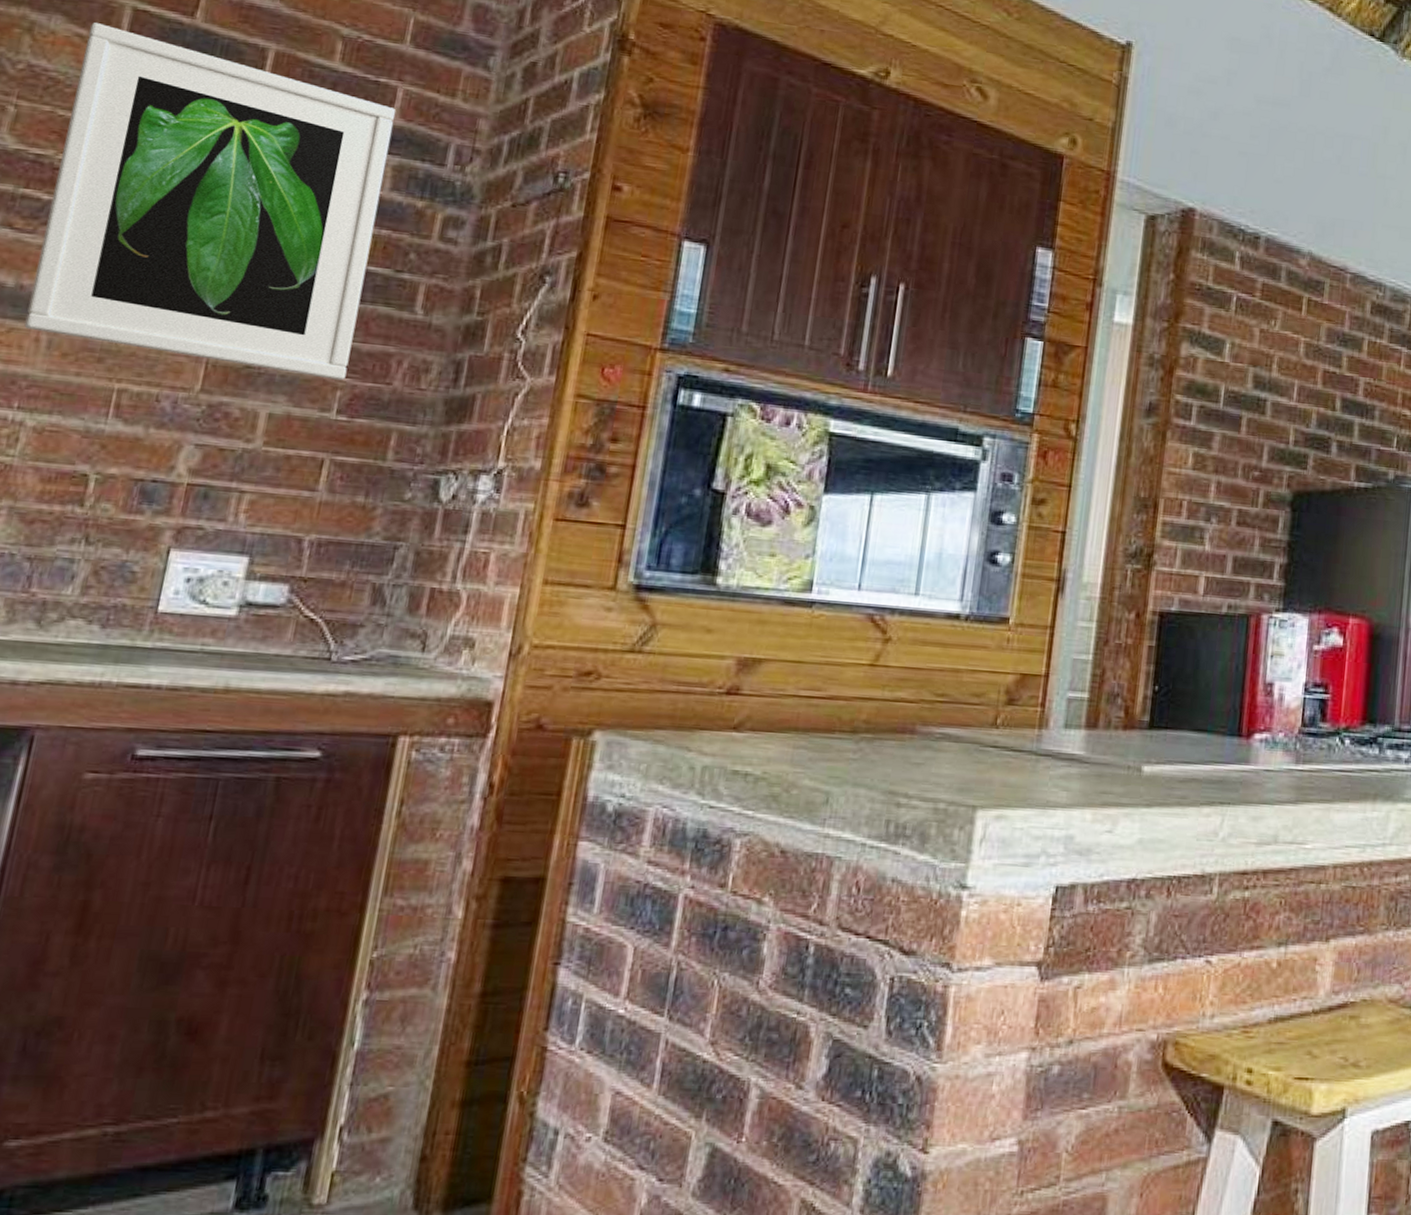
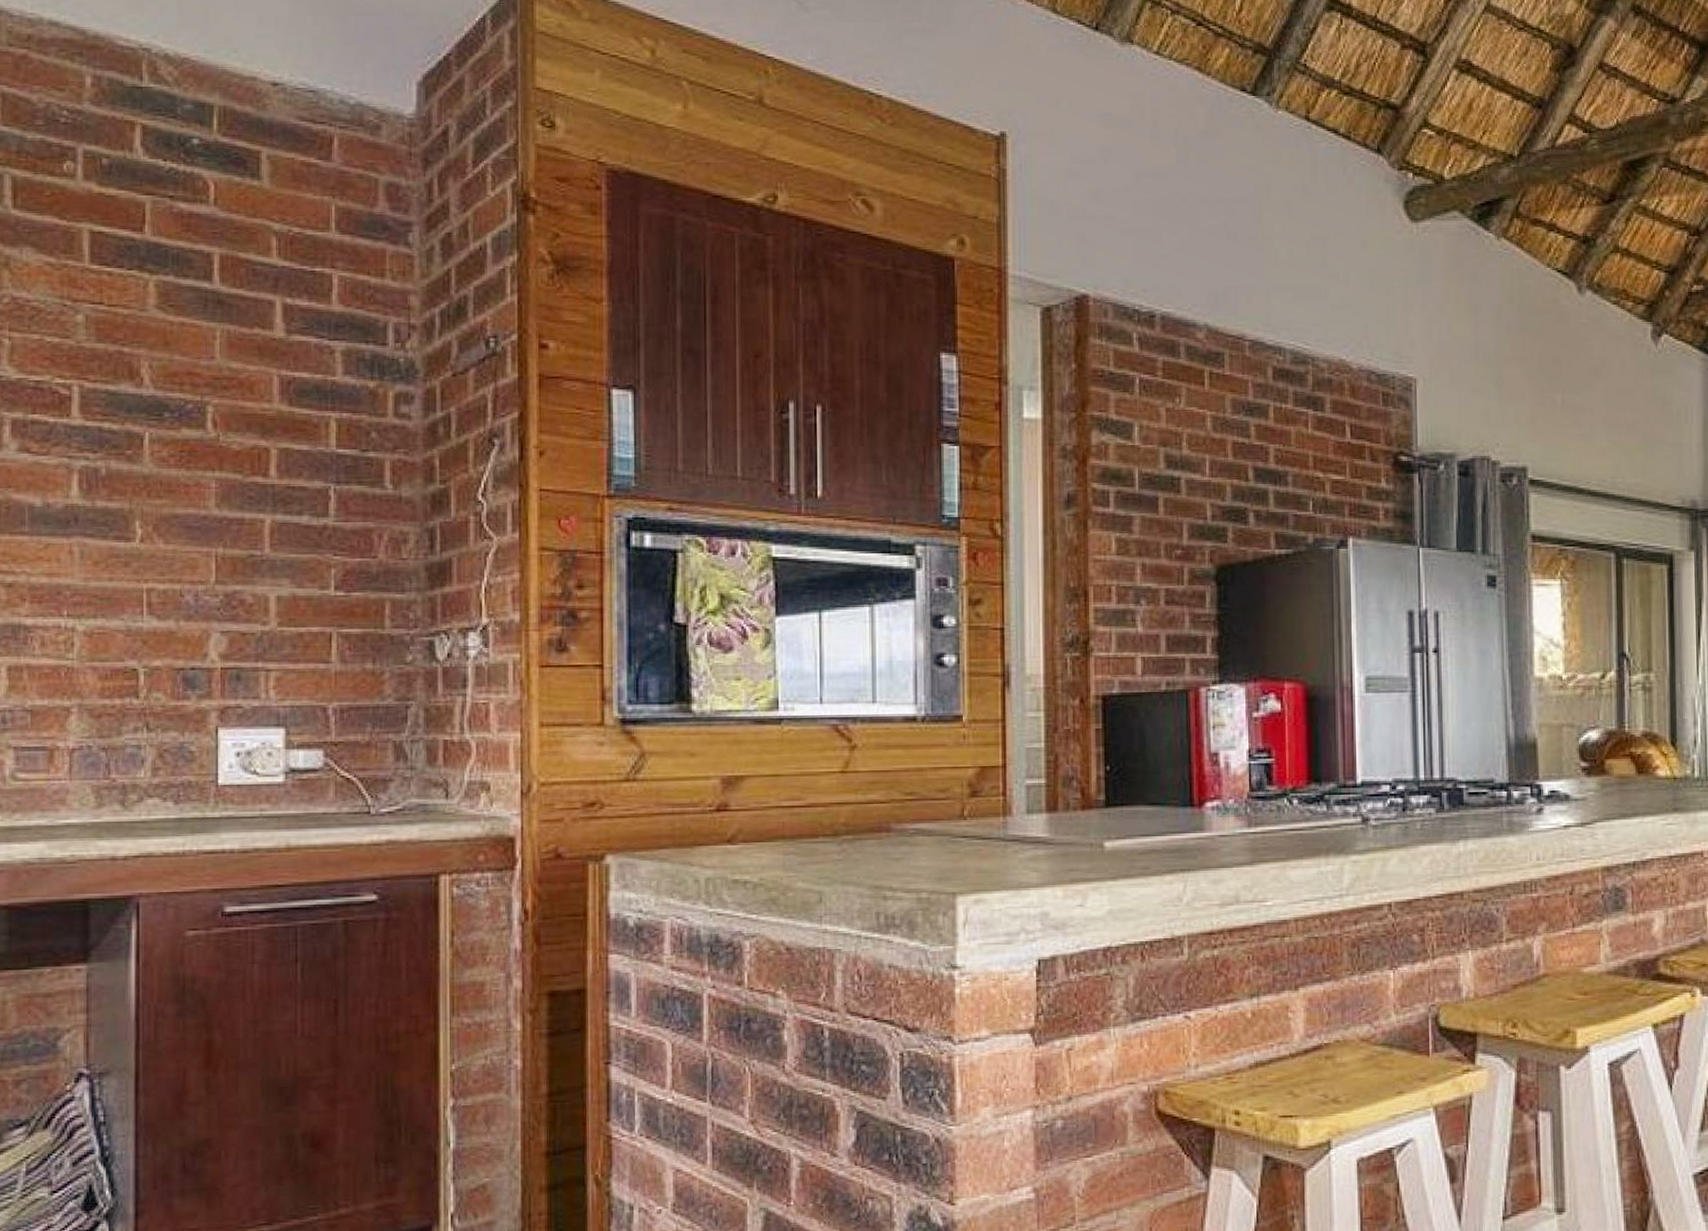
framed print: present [24,22,395,380] -> none [57,250,336,559]

